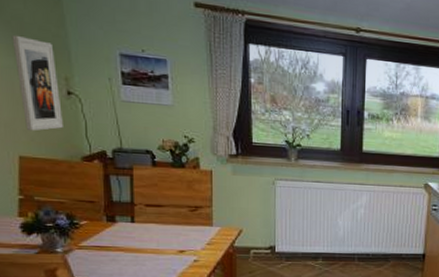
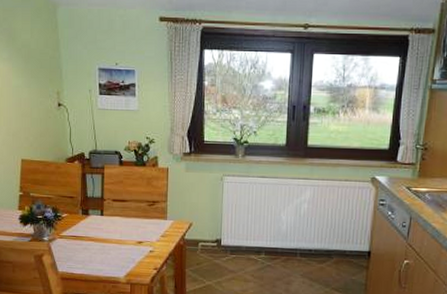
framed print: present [12,34,63,132] -> none [21,59,54,138]

